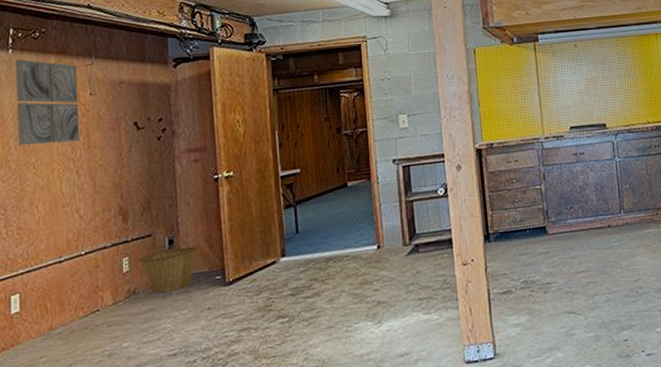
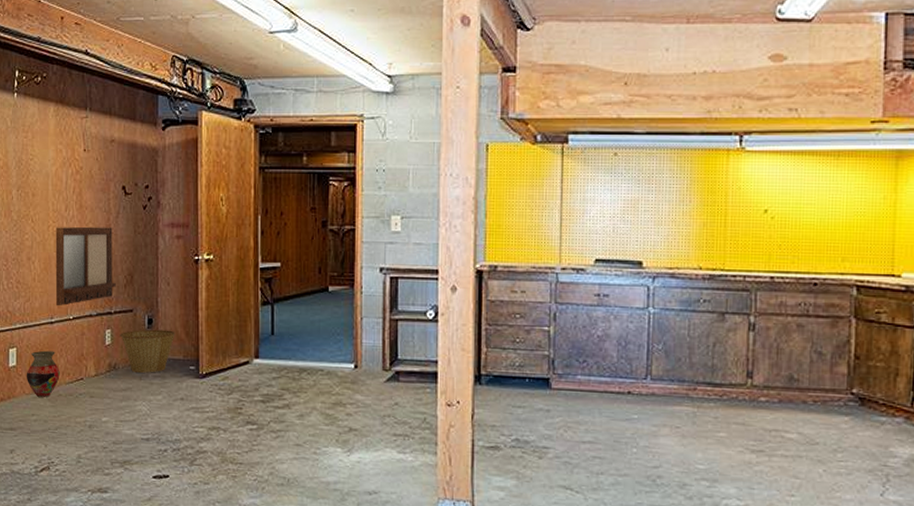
wall art: present [16,59,80,146] -> none [20,105,73,200]
vase: none [32,289,72,339] -> present [26,350,60,398]
writing board: none [61,161,132,245] -> present [55,226,116,307]

